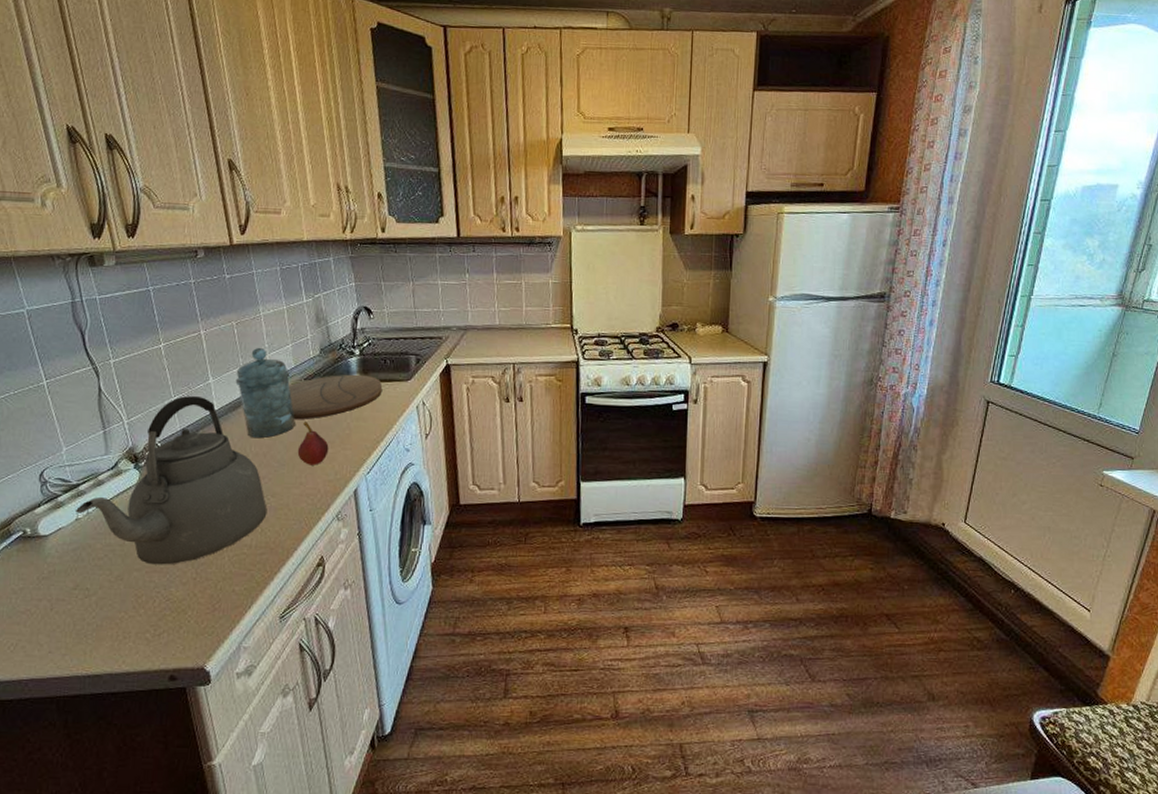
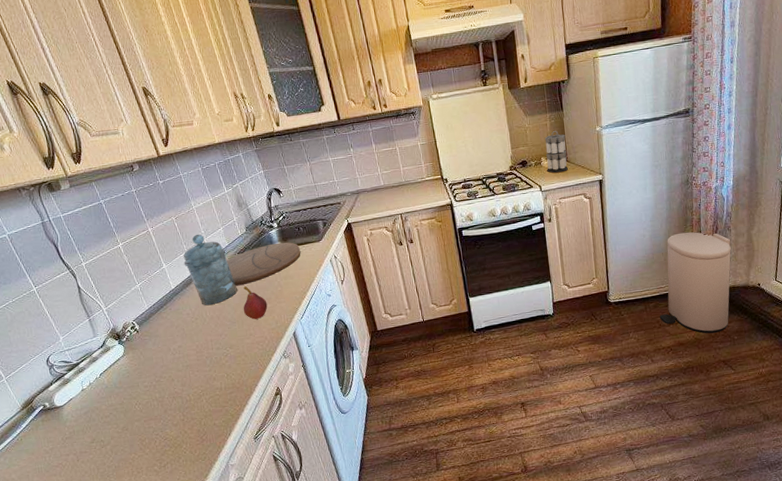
kettle: present [75,396,267,565] -> none [79,280,229,415]
spice rack: none [701,293,730,345] -> present [544,131,568,174]
pedal bin: none [814,443,916,577] -> present [659,232,731,334]

